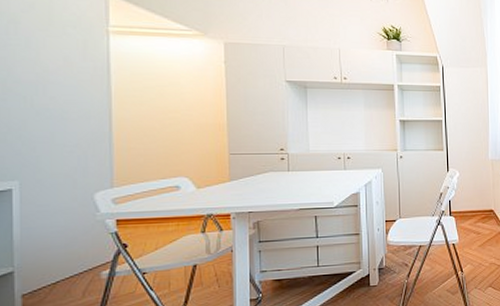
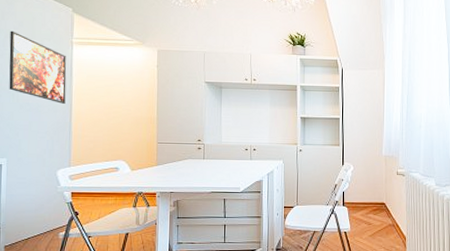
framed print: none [16,14,102,110] -> present [9,30,67,105]

